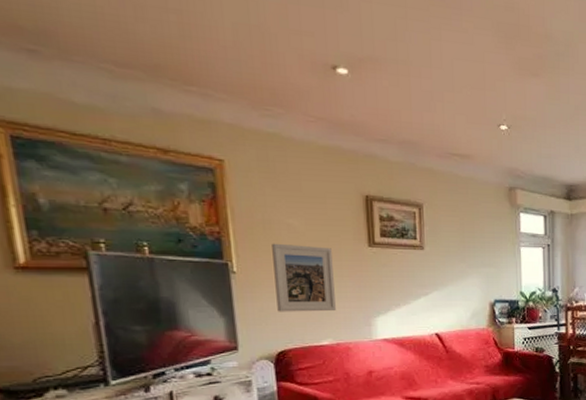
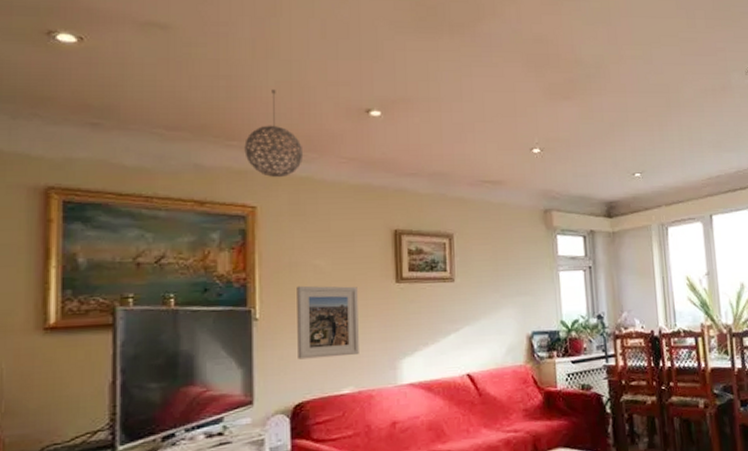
pendant light: none [204,32,269,132] -> present [244,90,304,178]

